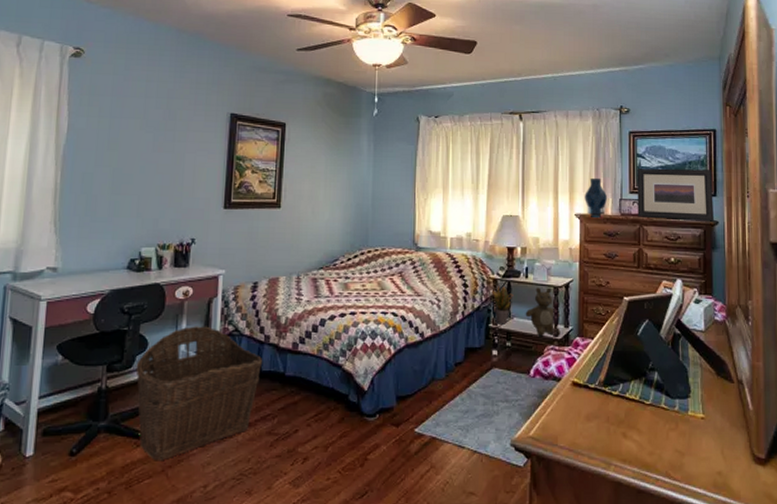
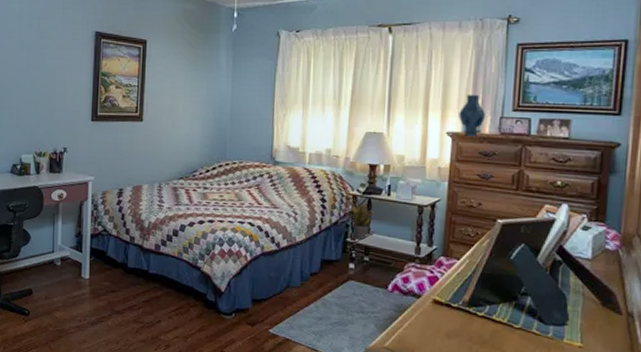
wicker basket: present [136,326,263,461] -> none [21,224,129,336]
teddy bear: present [525,287,561,337] -> none [385,205,424,255]
picture frame: present [637,168,714,222] -> none [520,83,618,143]

